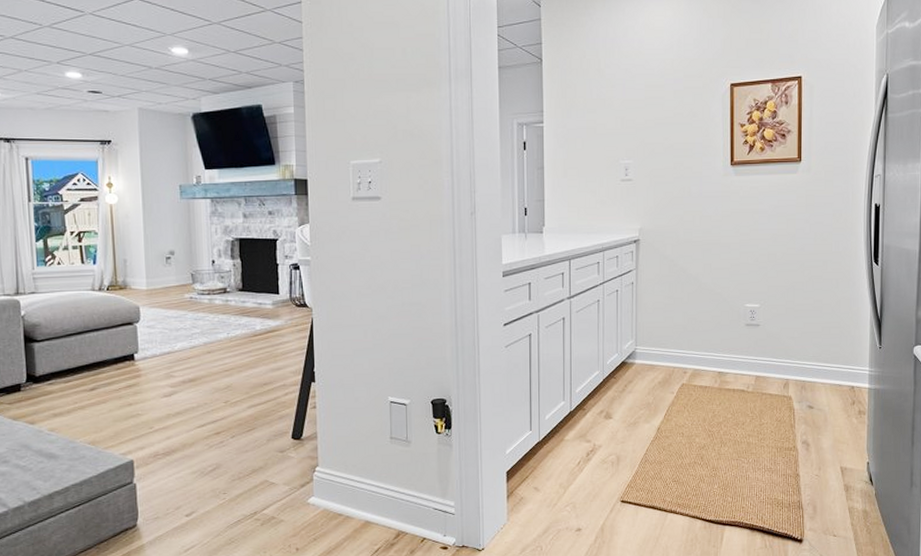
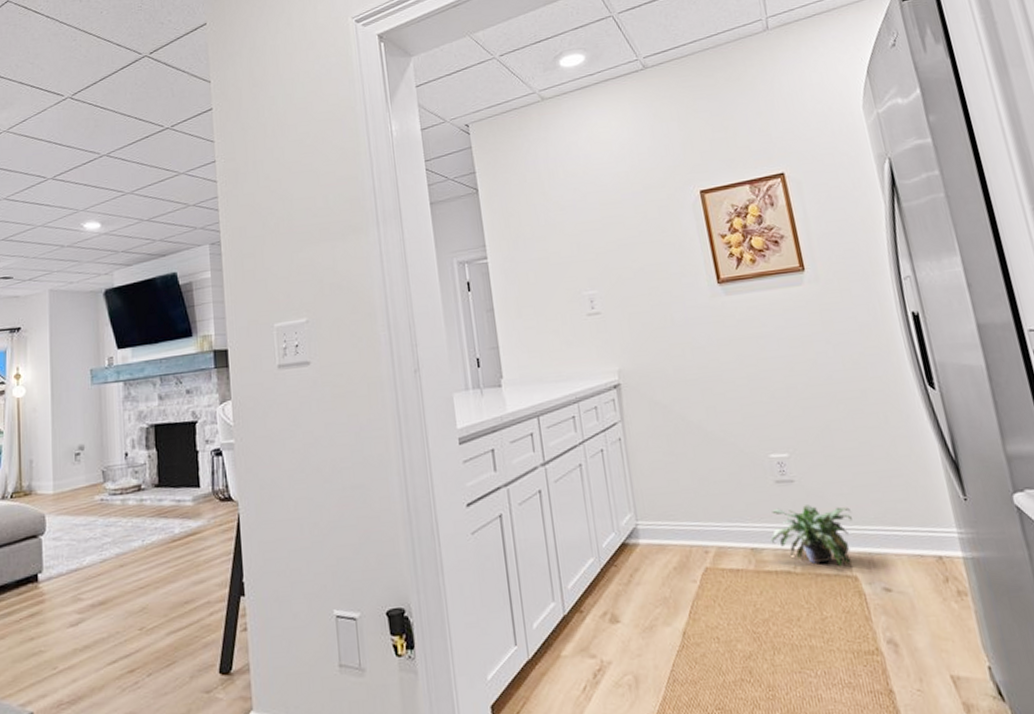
potted plant: none [734,343,796,389] -> present [770,505,852,567]

